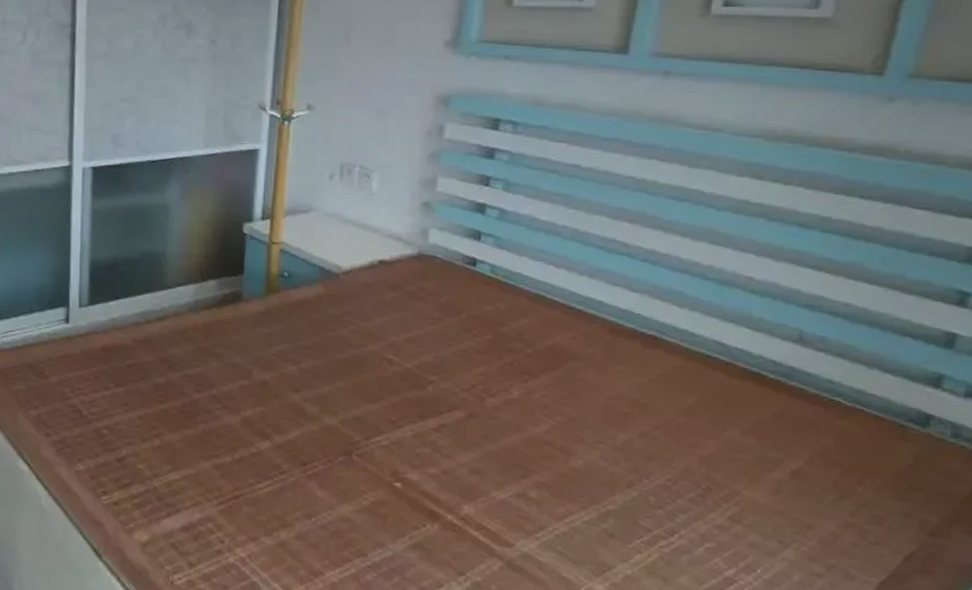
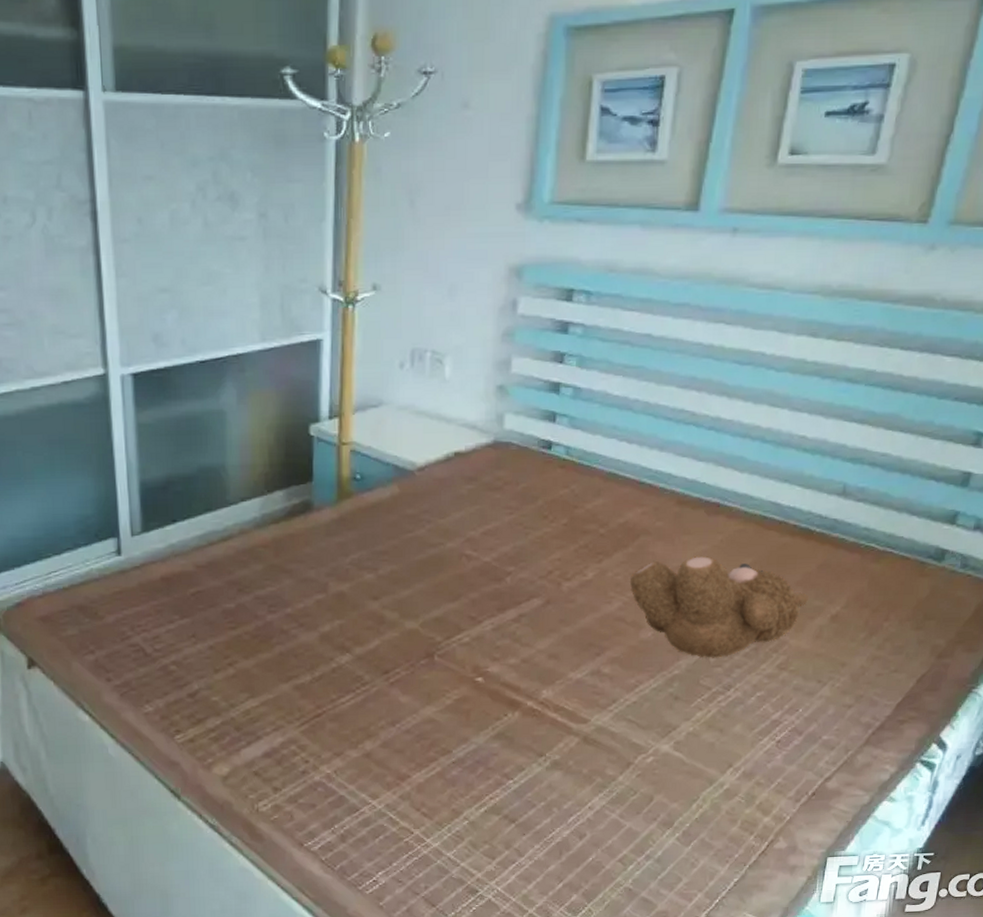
teddy bear: none [558,387,763,499] -> present [629,555,808,658]

